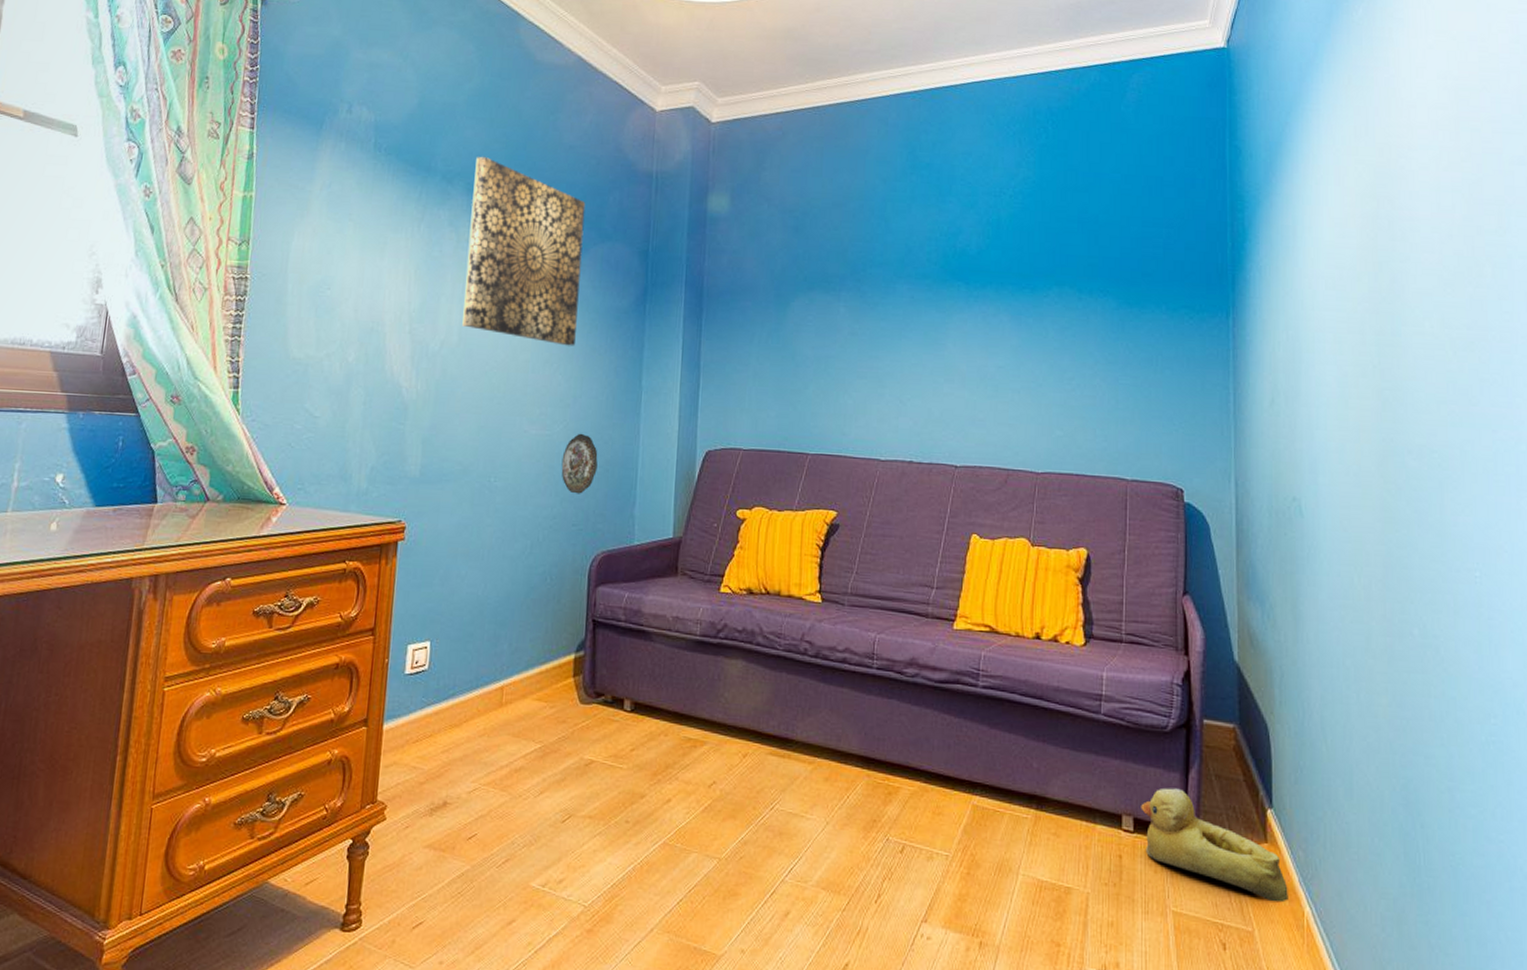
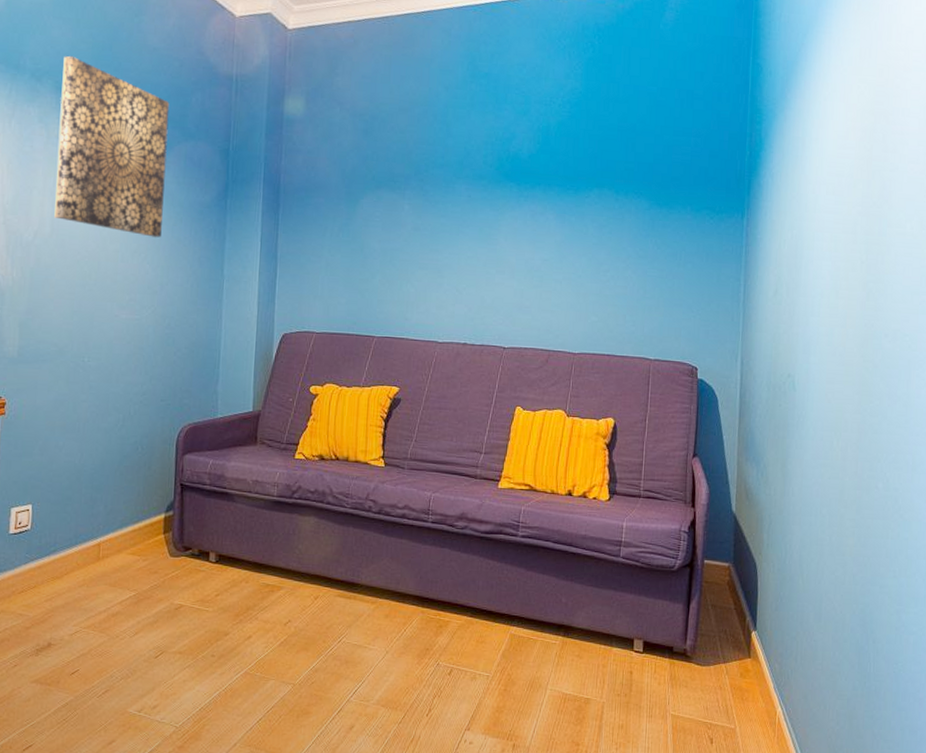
decorative plate: present [561,433,598,494] -> none [150,317,184,373]
rubber duck: present [1141,788,1288,903] -> none [649,616,765,705]

